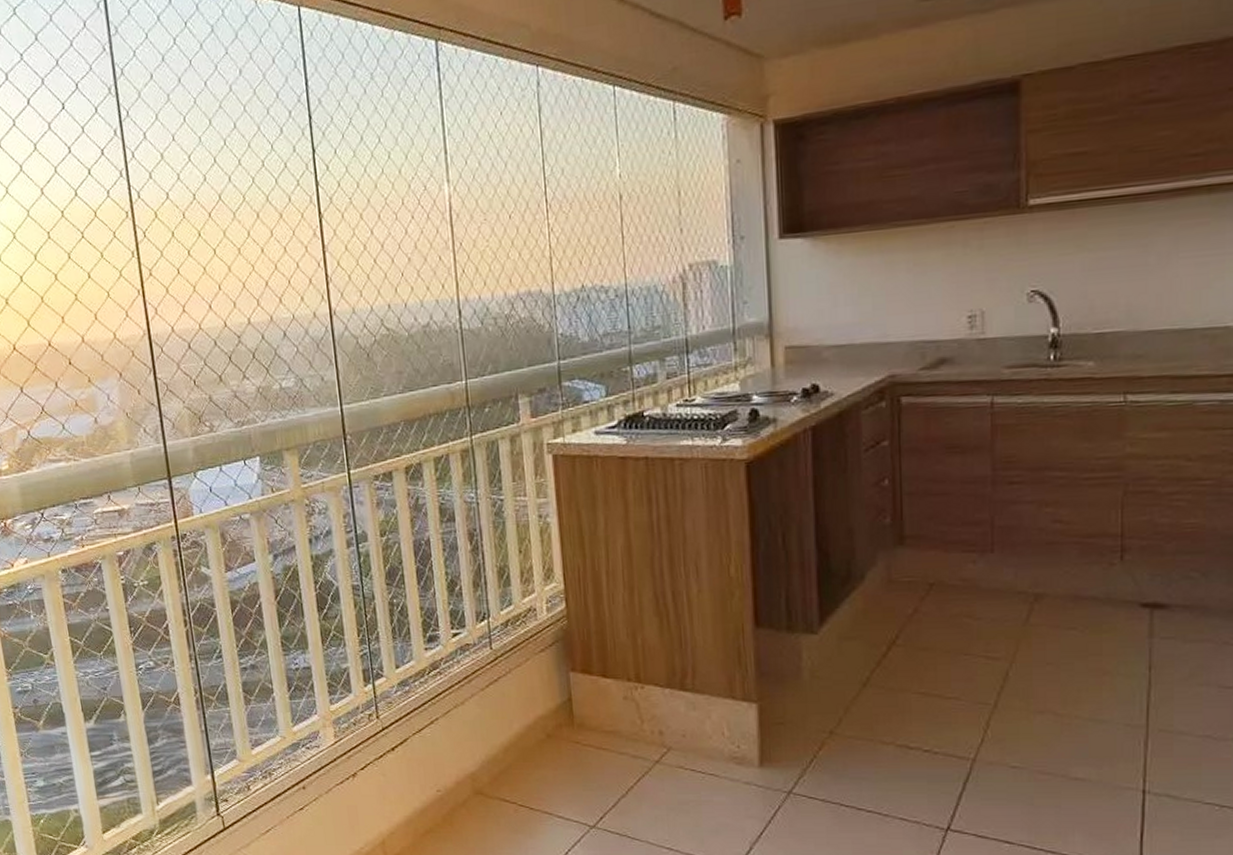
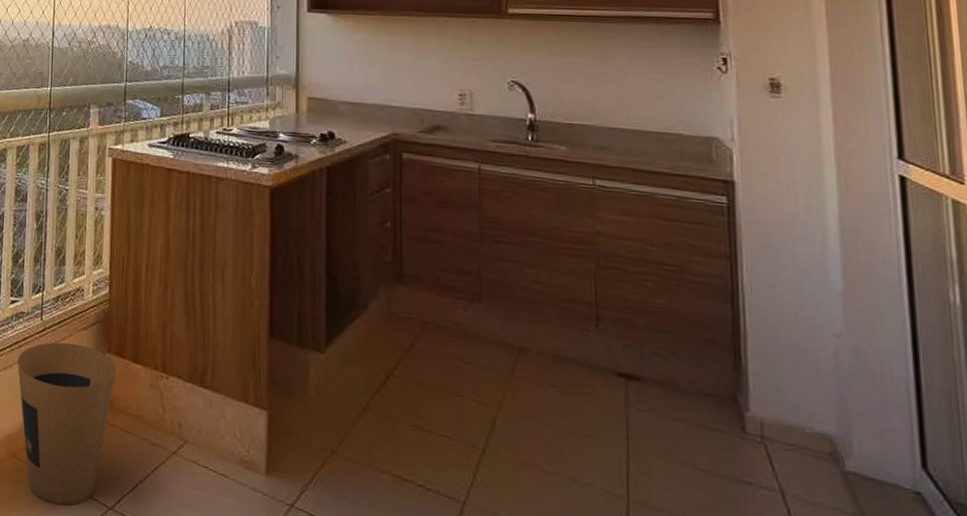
trash can: none [469,668,585,832] -> present [17,342,117,506]

